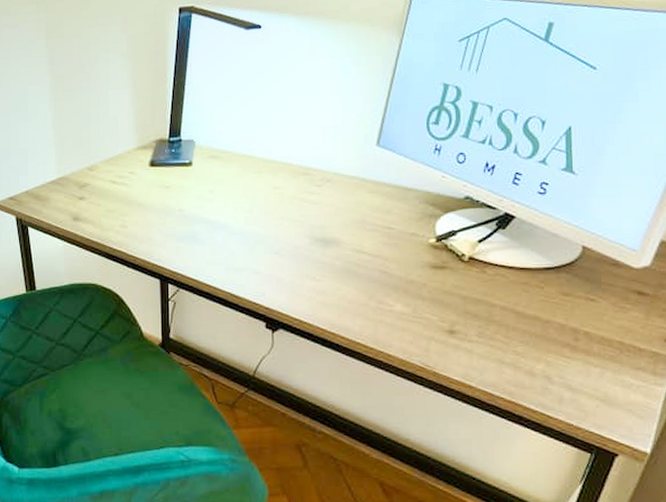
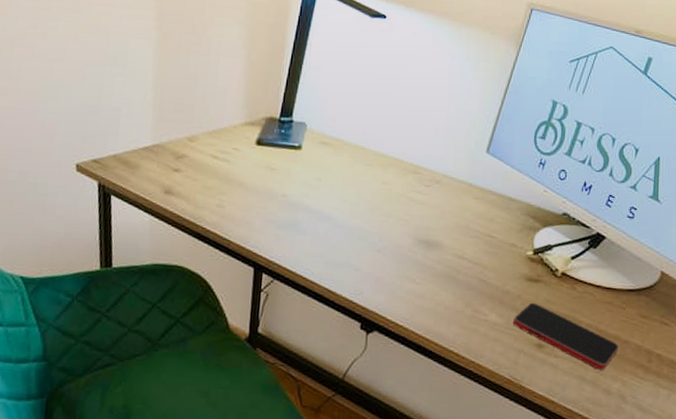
smartphone: none [420,289,540,352] -> present [512,302,619,370]

